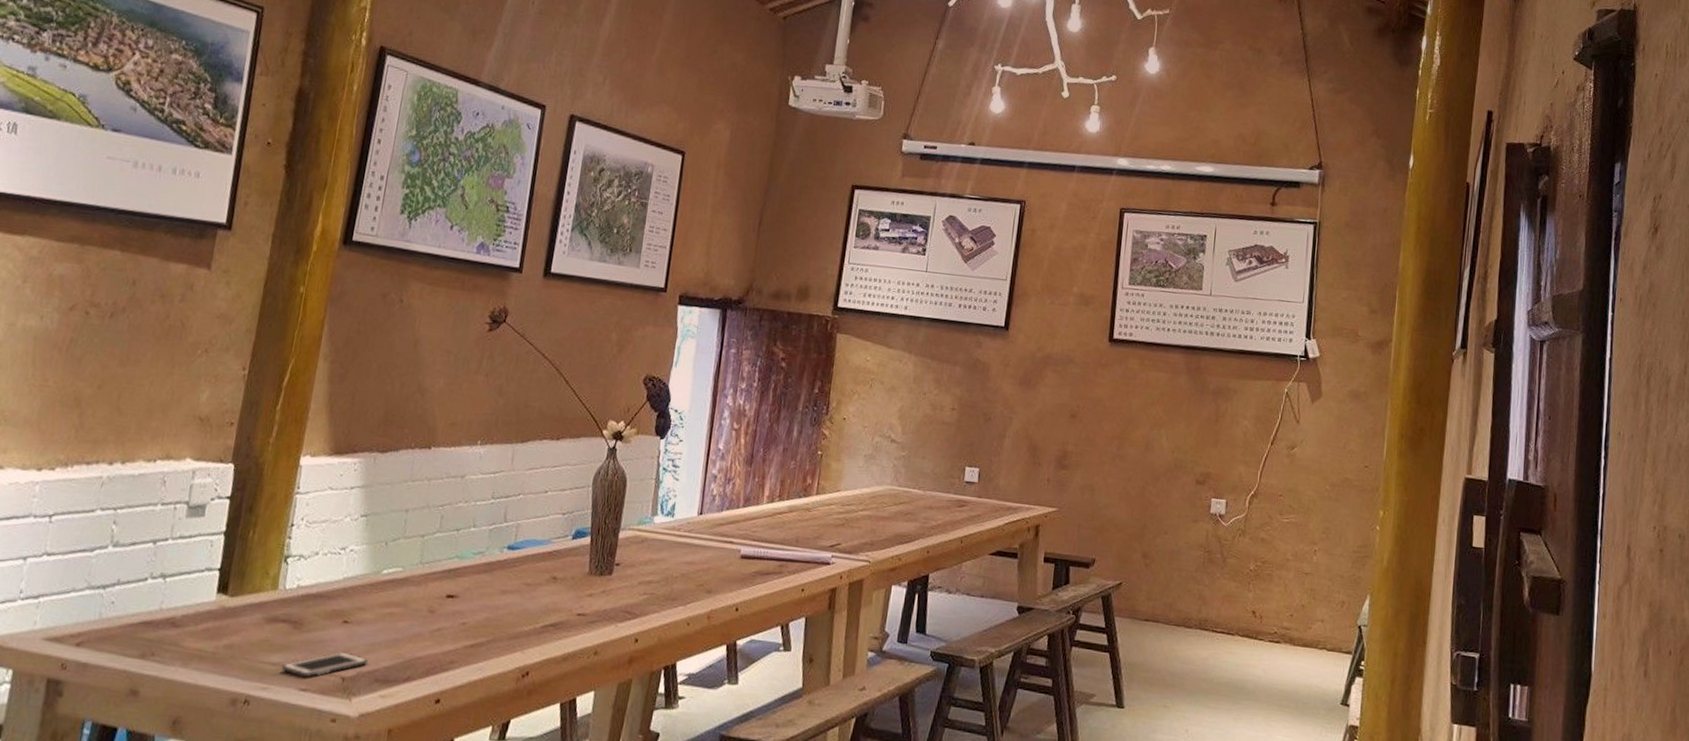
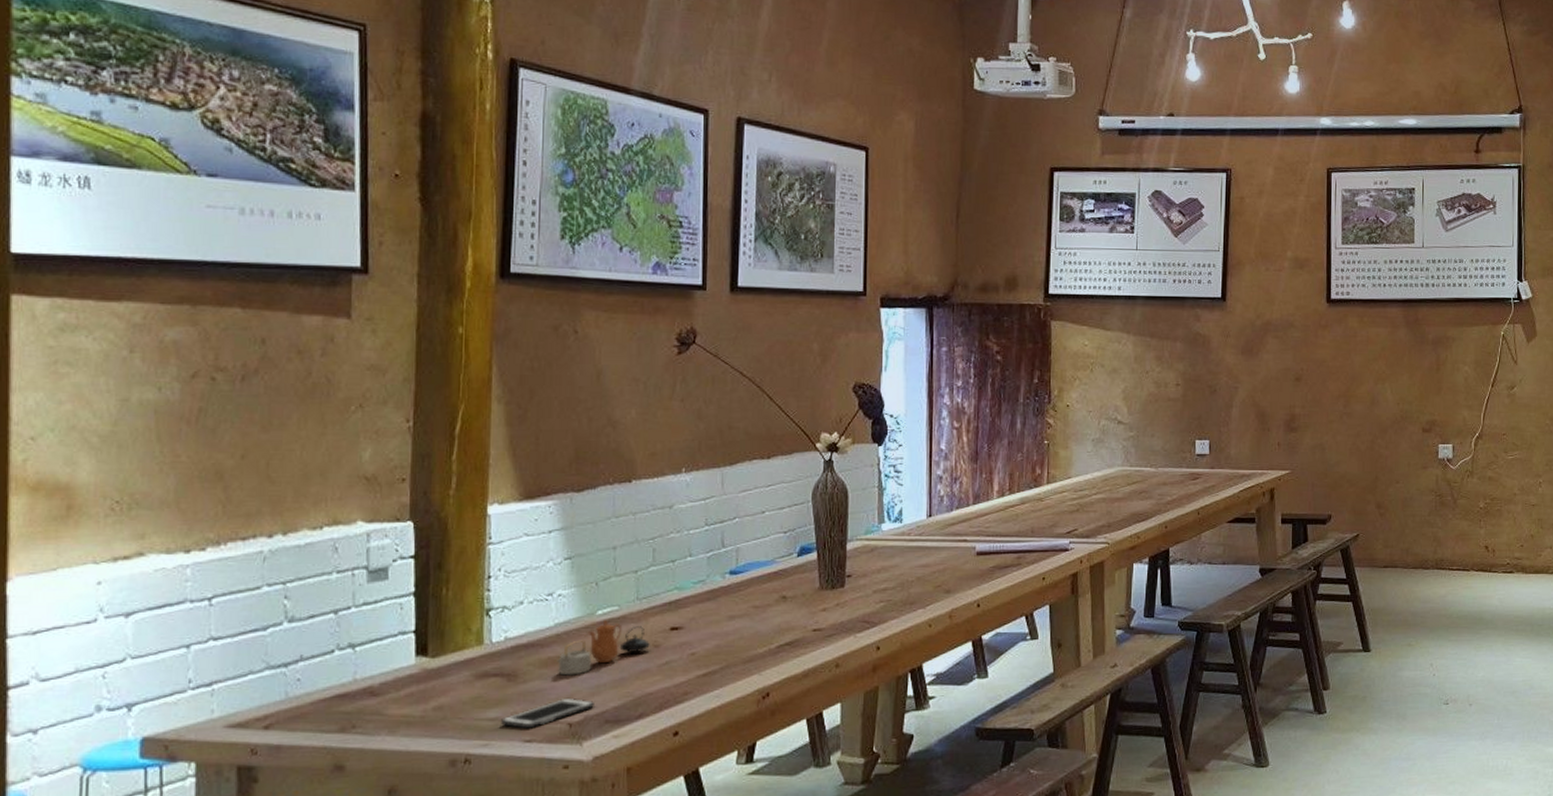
teapot: none [339,580,426,631] -> present [557,620,650,676]

